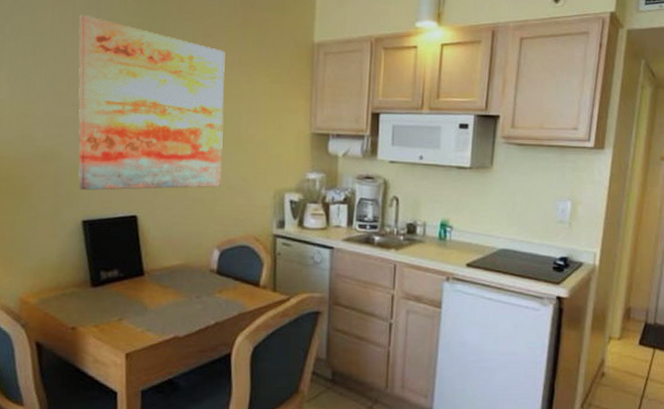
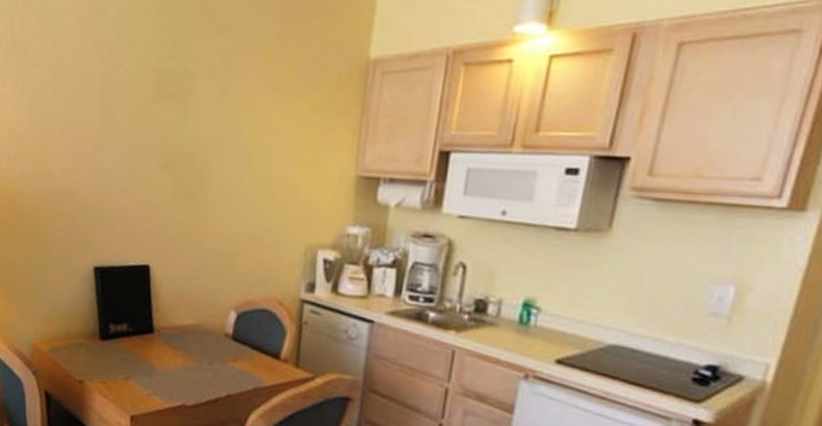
wall art: present [78,14,225,190] -> none [92,33,258,238]

